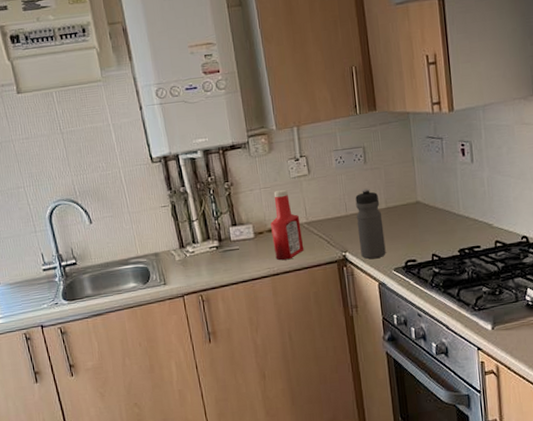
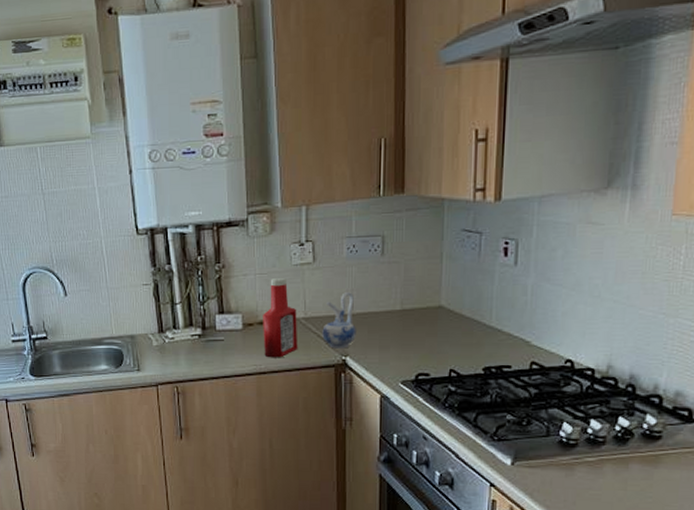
ceramic pitcher: none [323,197,352,247] -> present [322,292,356,349]
water bottle: present [355,188,386,260] -> none [363,285,395,368]

